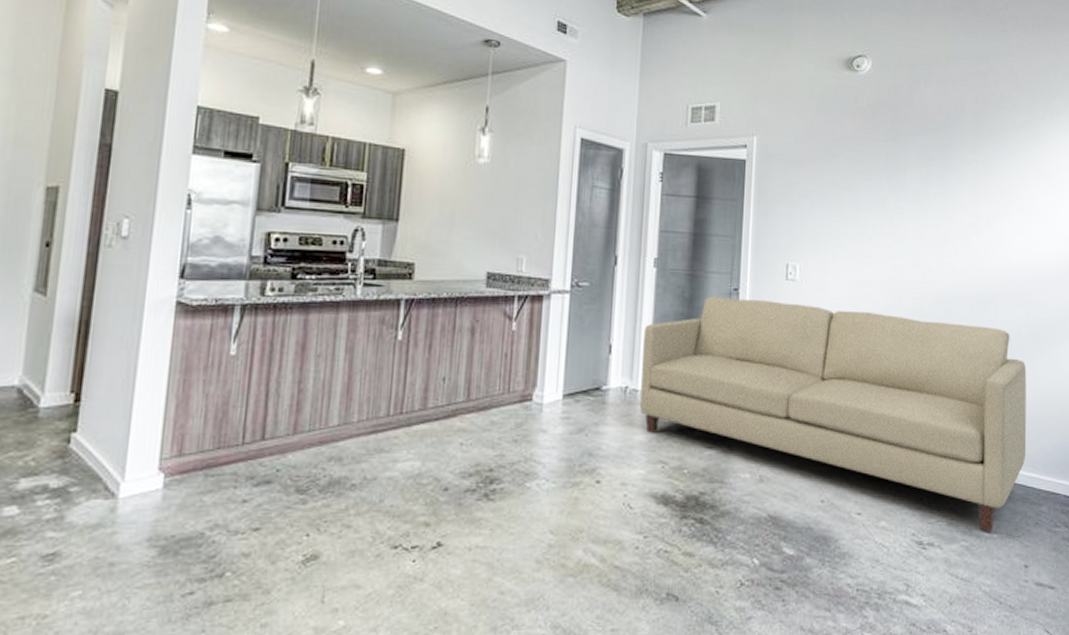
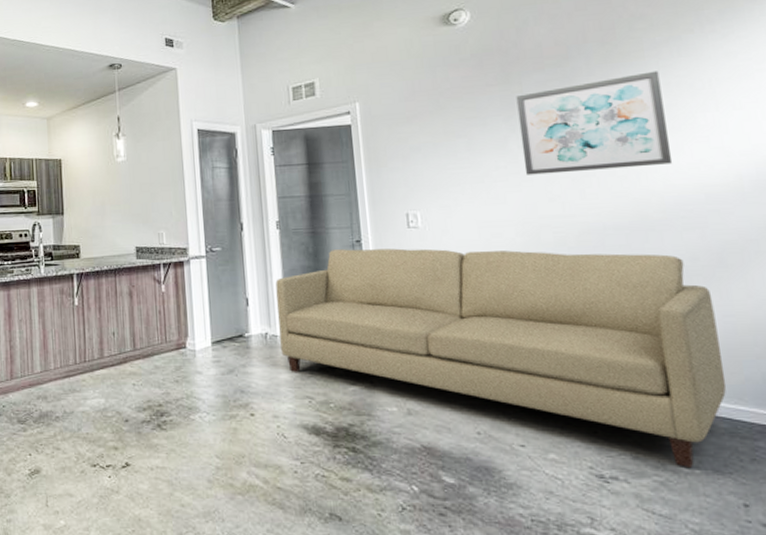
wall art: none [897,151,1015,242] -> present [516,71,673,175]

